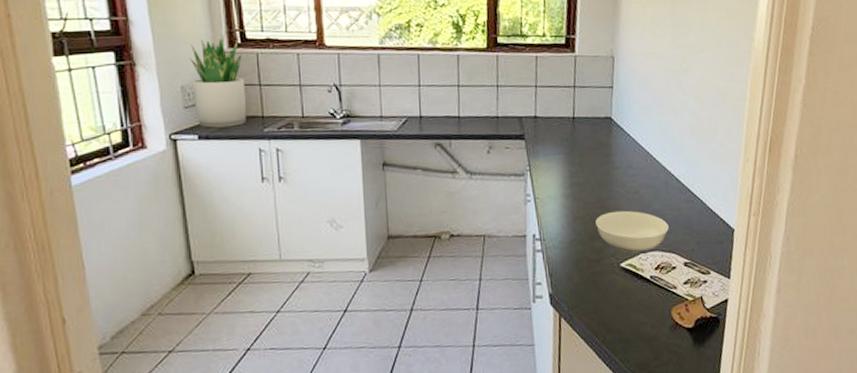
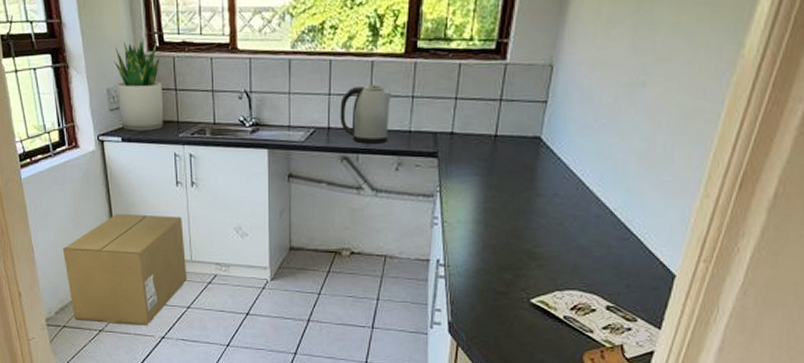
box: none [124,213,276,343] -> present [63,213,188,326]
kettle: none [430,75,479,130] -> present [340,83,392,144]
bowl: present [596,210,669,253] -> none [508,242,594,290]

